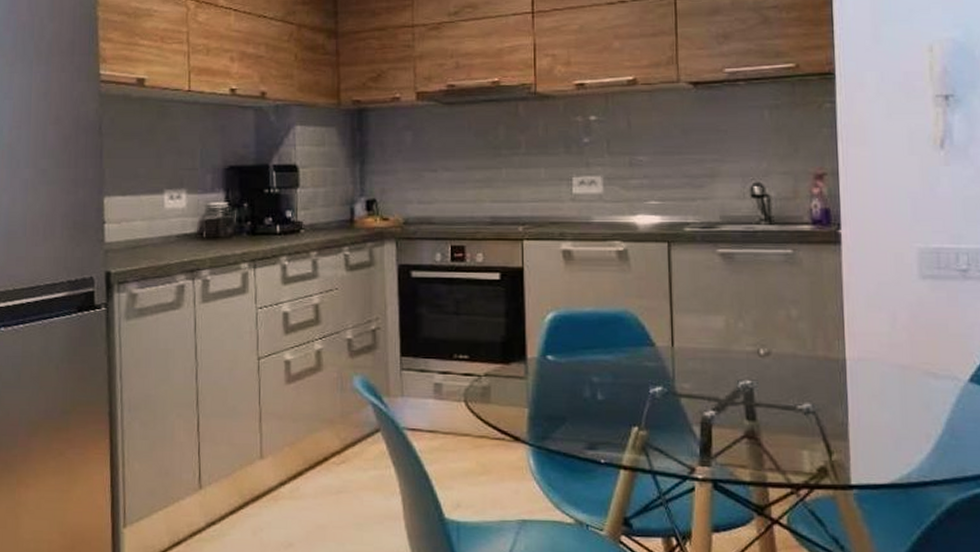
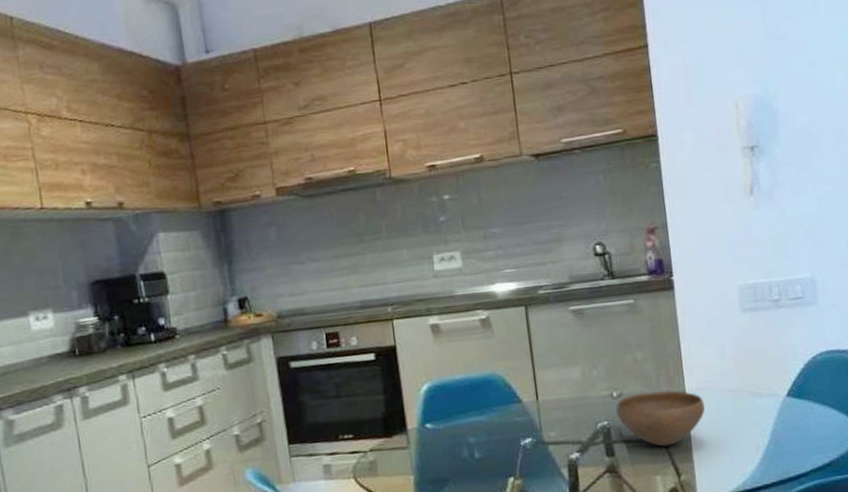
bowl: none [762,354,868,418] -> present [616,391,706,447]

